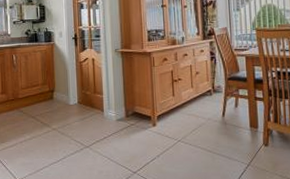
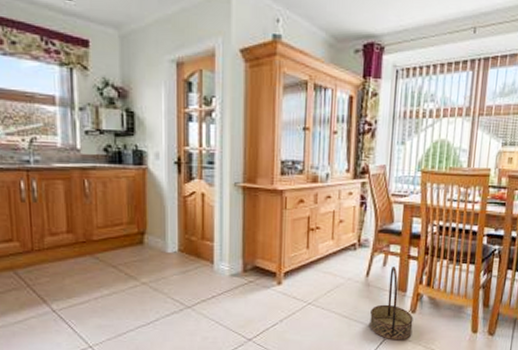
basket: none [230,107,268,171] -> present [370,267,413,341]

